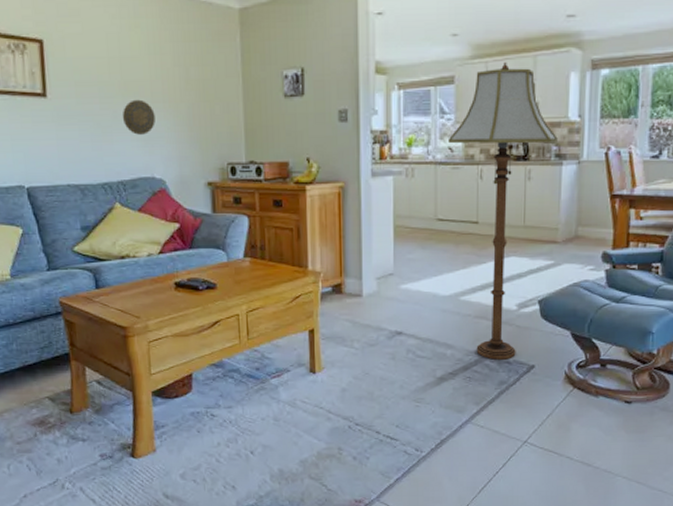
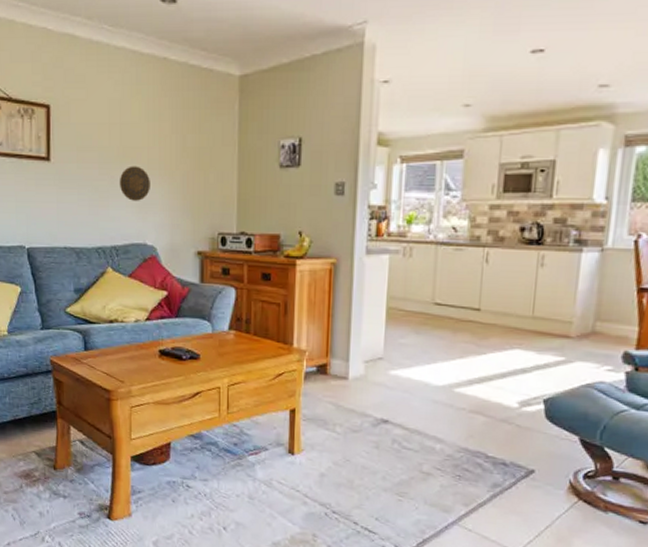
floor lamp: present [447,62,558,360] -> none [451,136,579,461]

